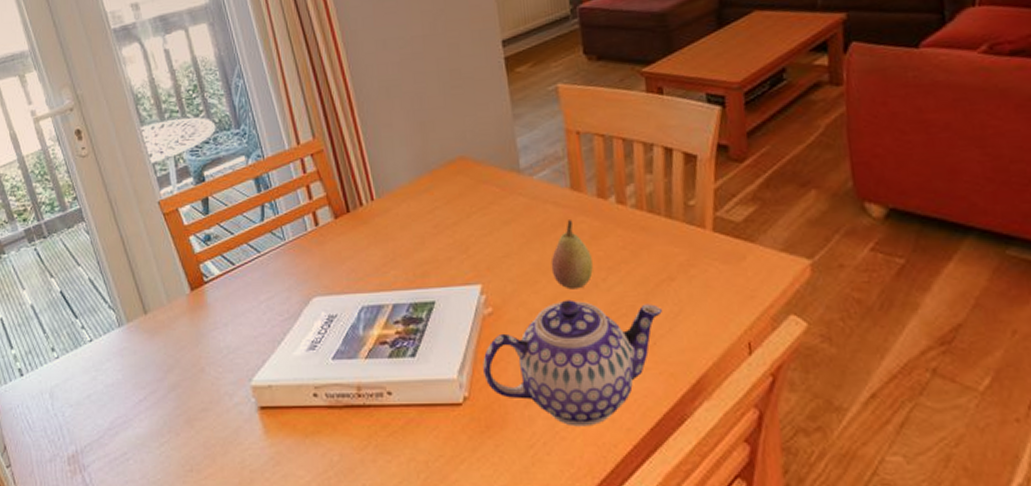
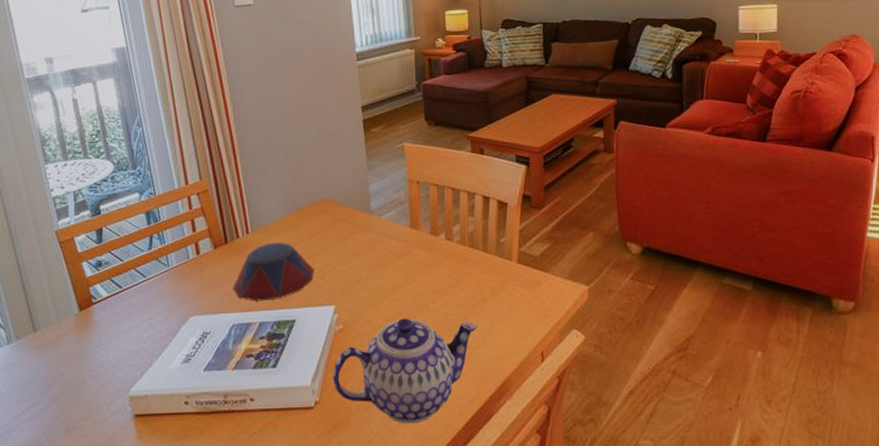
bowl: none [359,209,455,280] -> present [232,242,315,302]
fruit: present [551,220,593,290] -> none [392,252,425,310]

